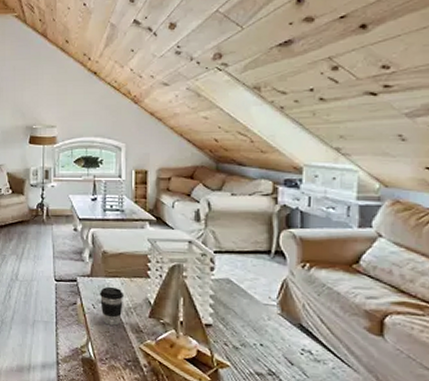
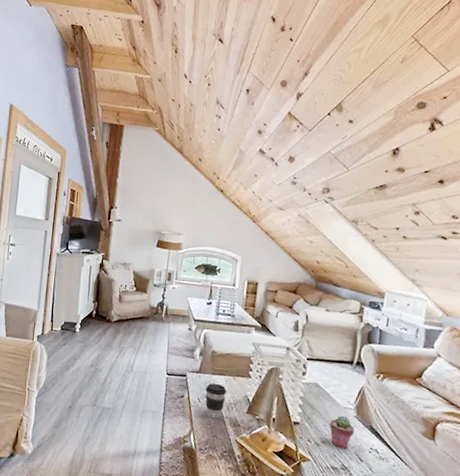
potted succulent: none [249,313,279,352] -> present [330,415,354,449]

